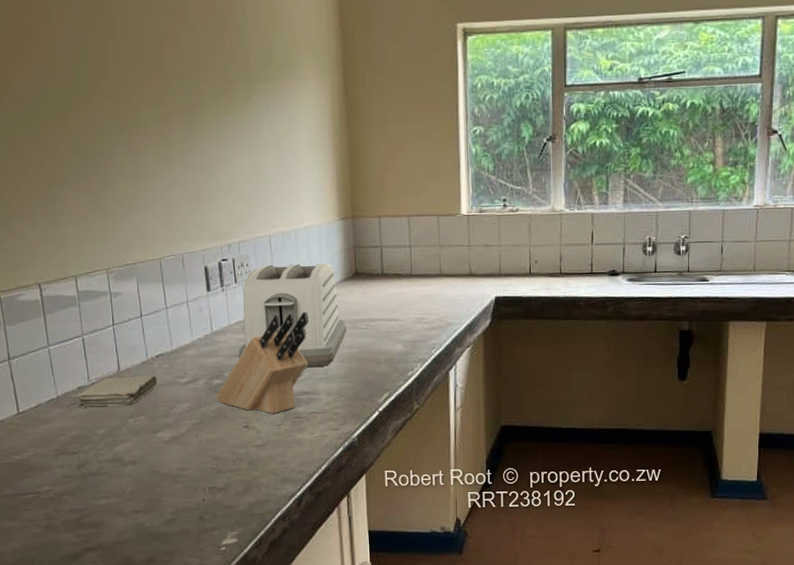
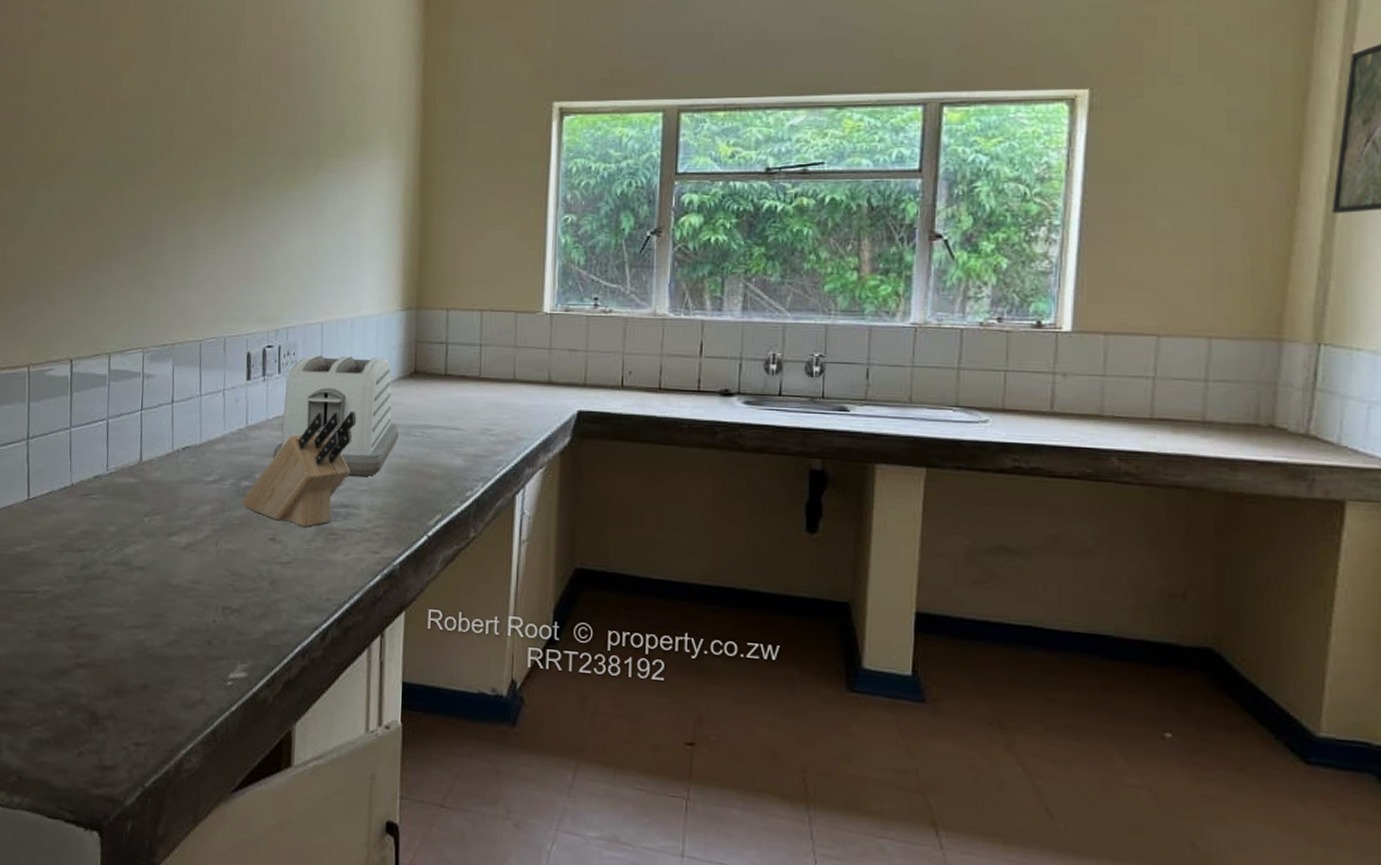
washcloth: present [76,376,157,408] -> none [91,467,181,502]

